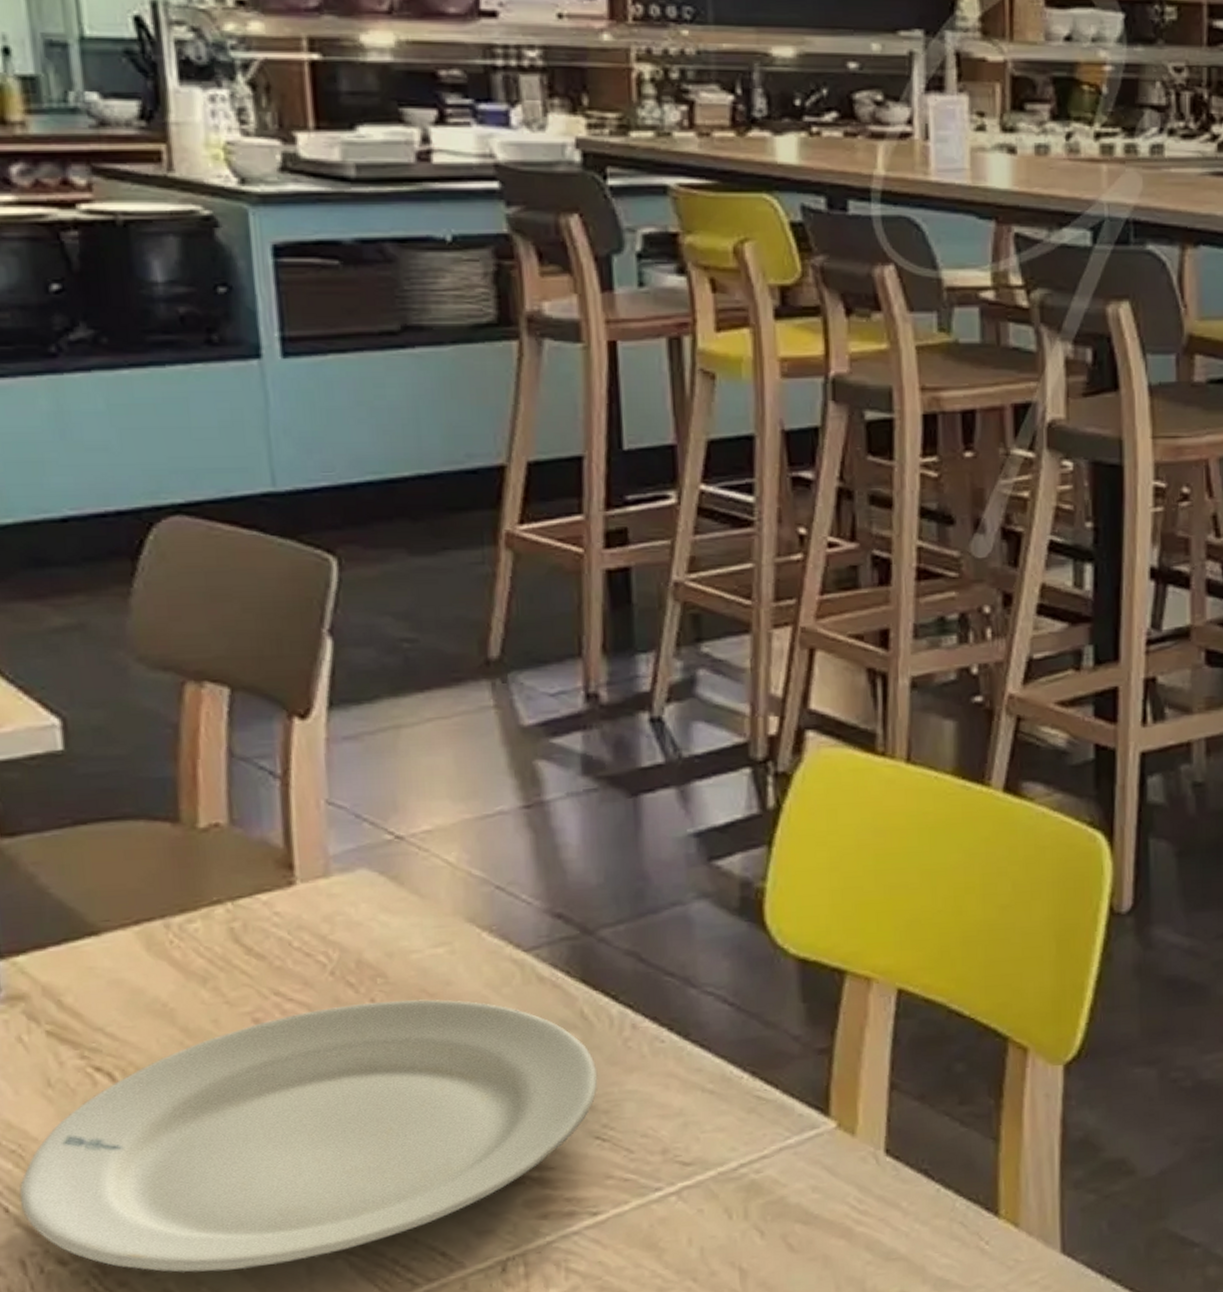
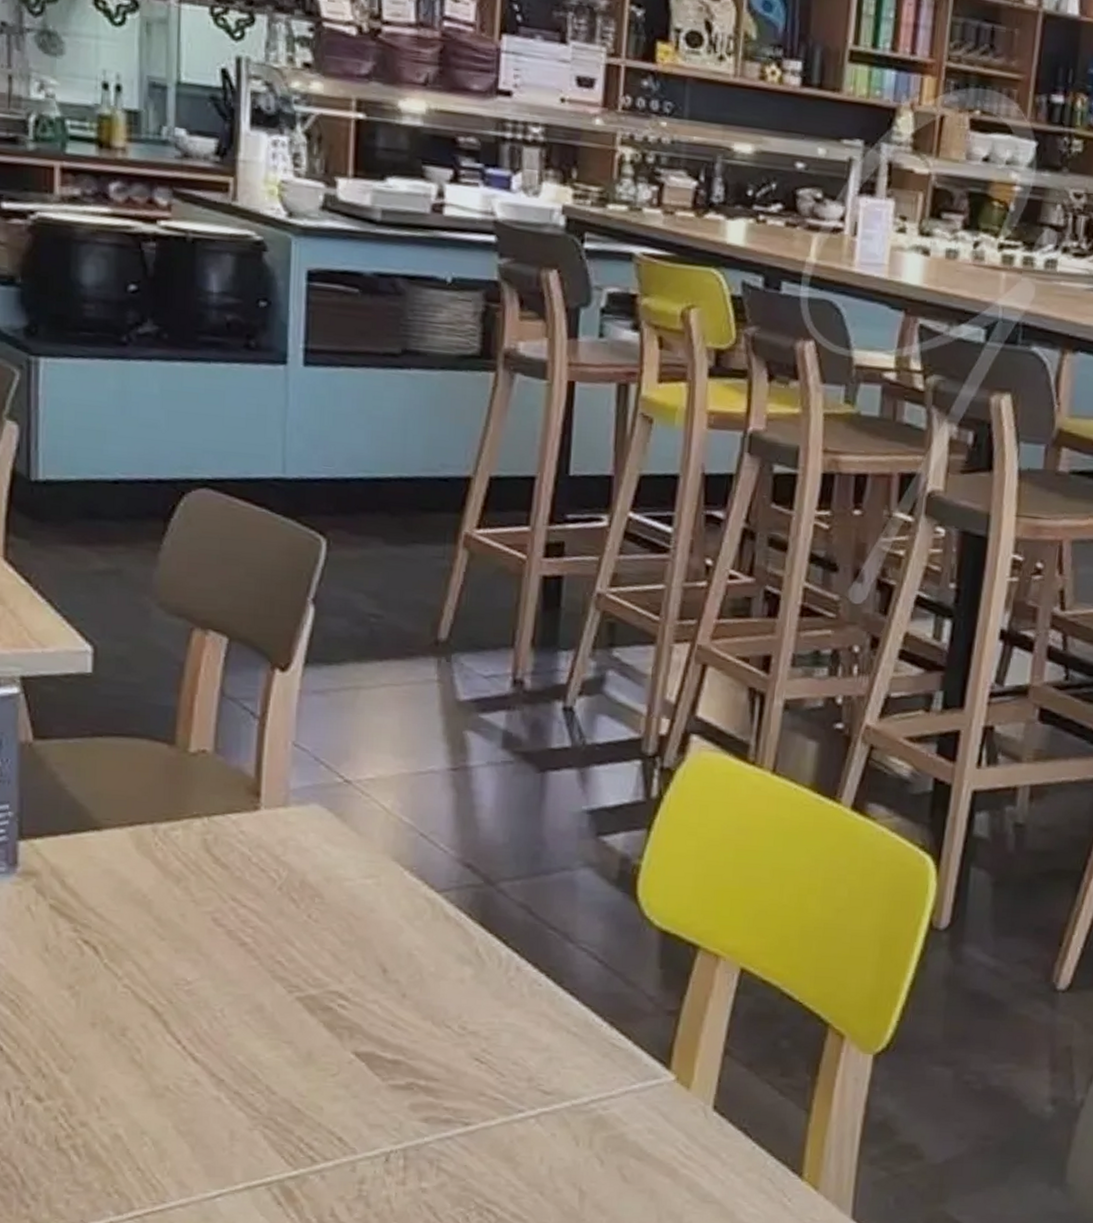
plate: present [19,998,598,1273] -> none [12,917,484,1128]

